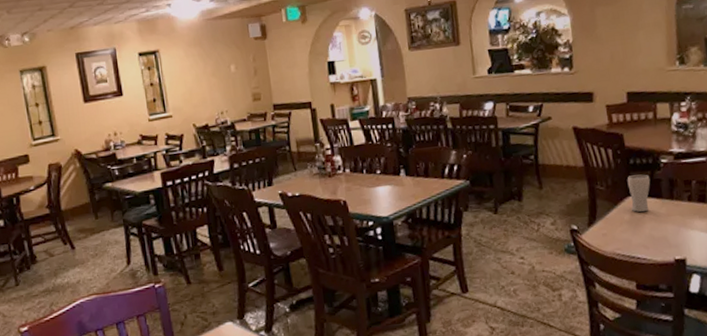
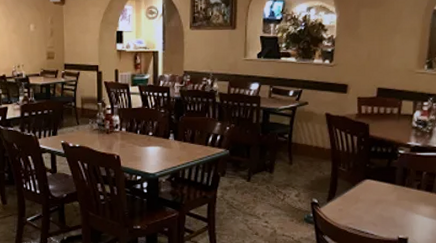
drinking glass: present [627,174,651,212] -> none [367,161,387,194]

